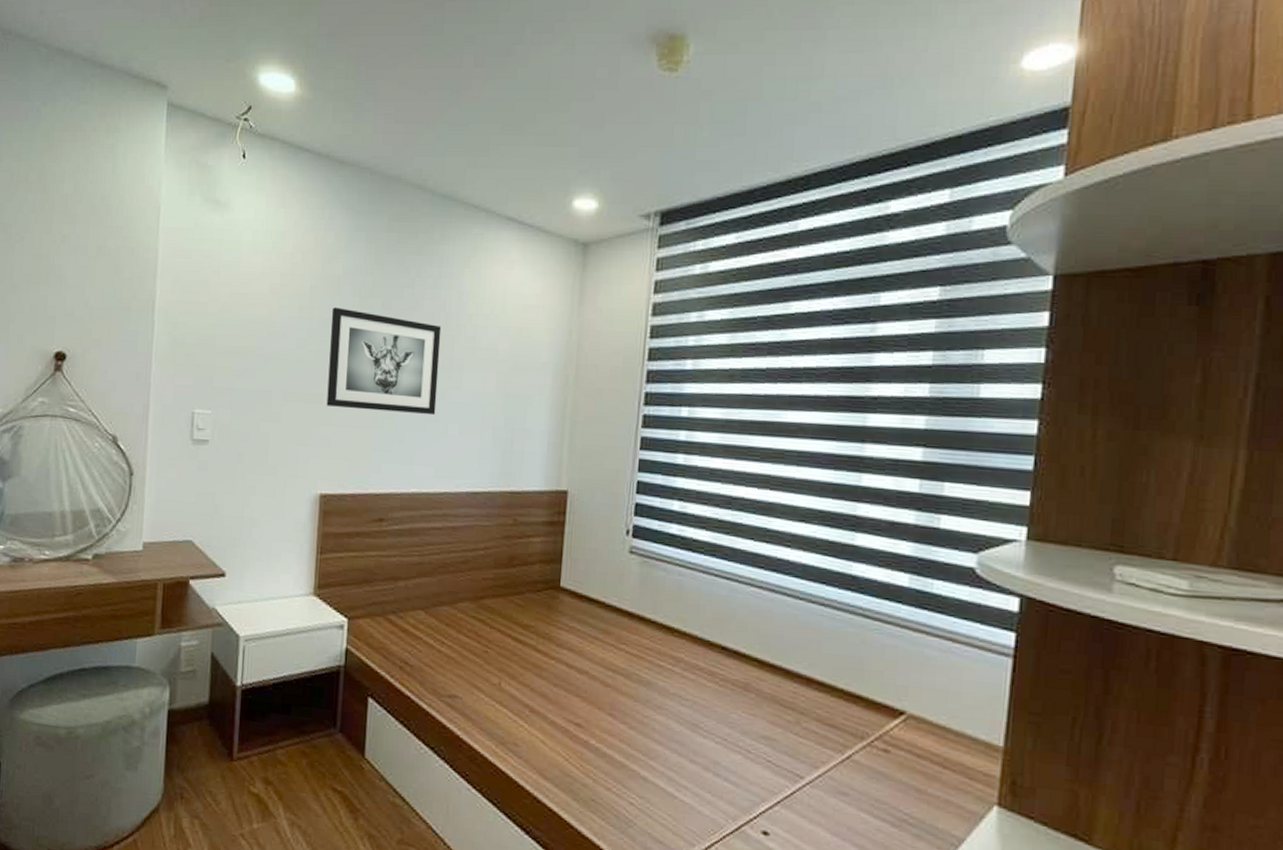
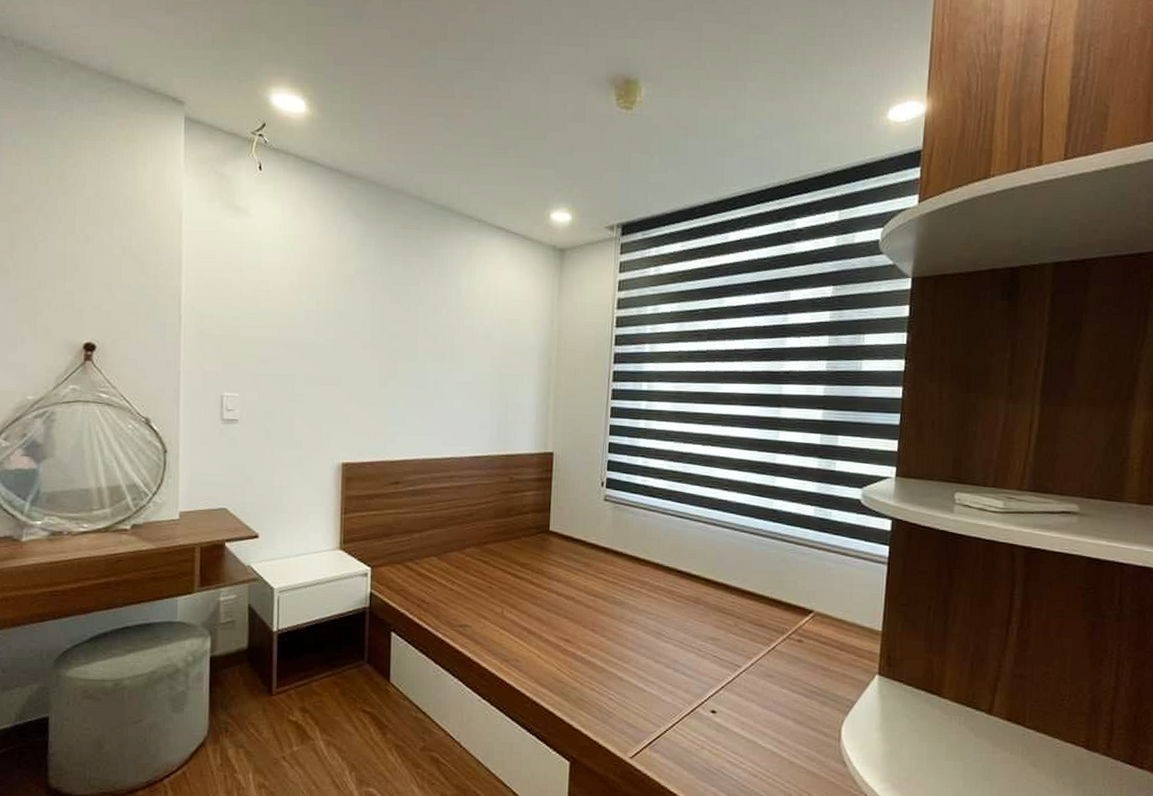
wall art: present [326,307,442,416] -> none [345,302,444,394]

